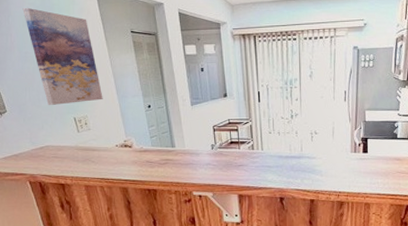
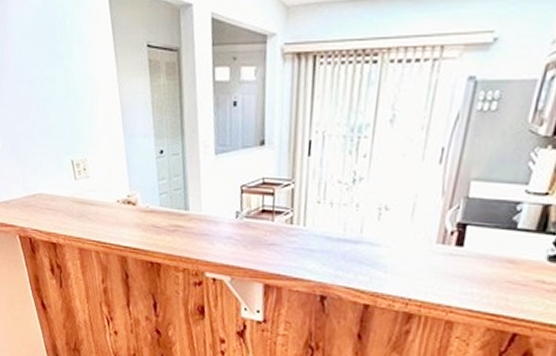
wall art: present [22,7,103,105] -> none [21,10,107,142]

